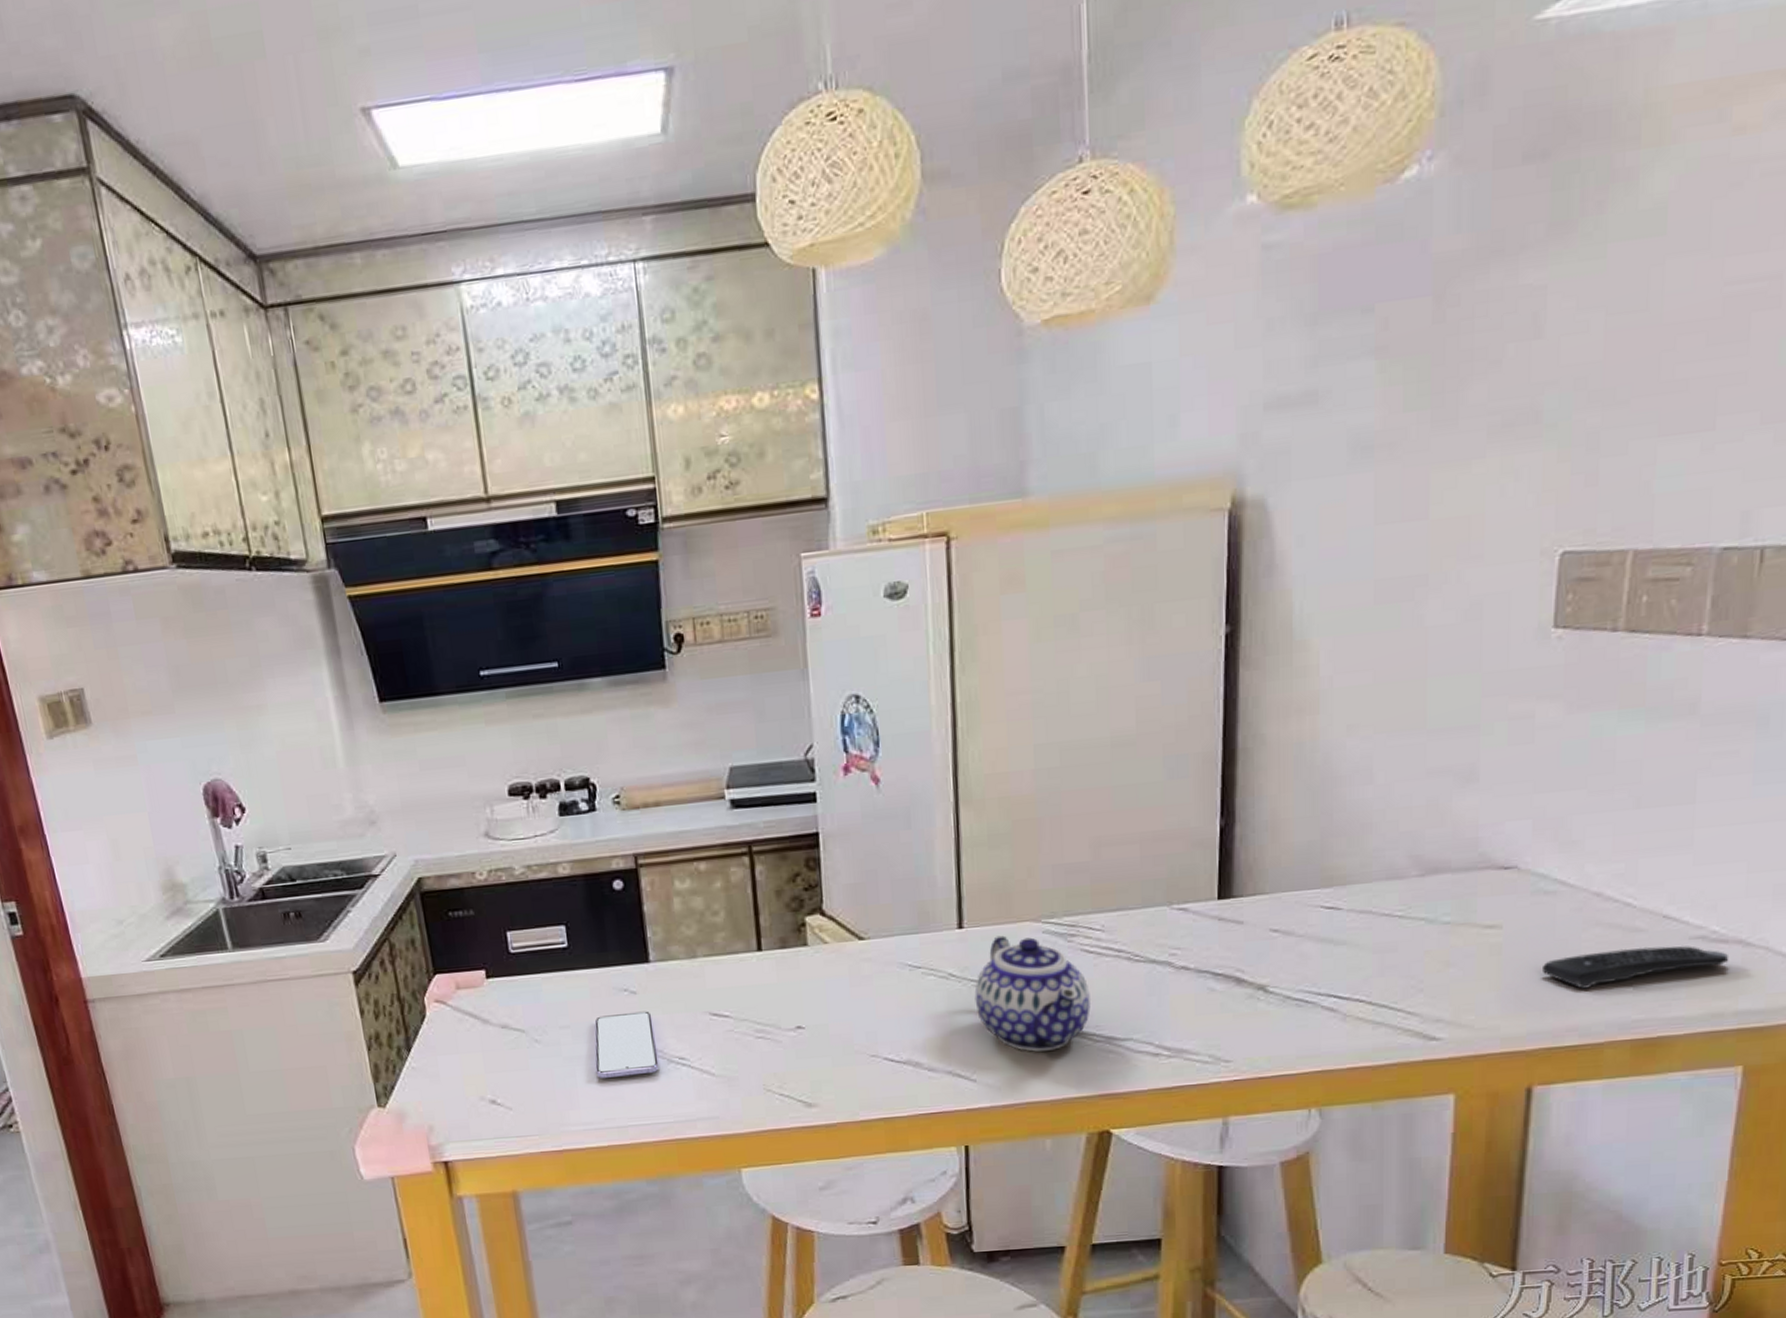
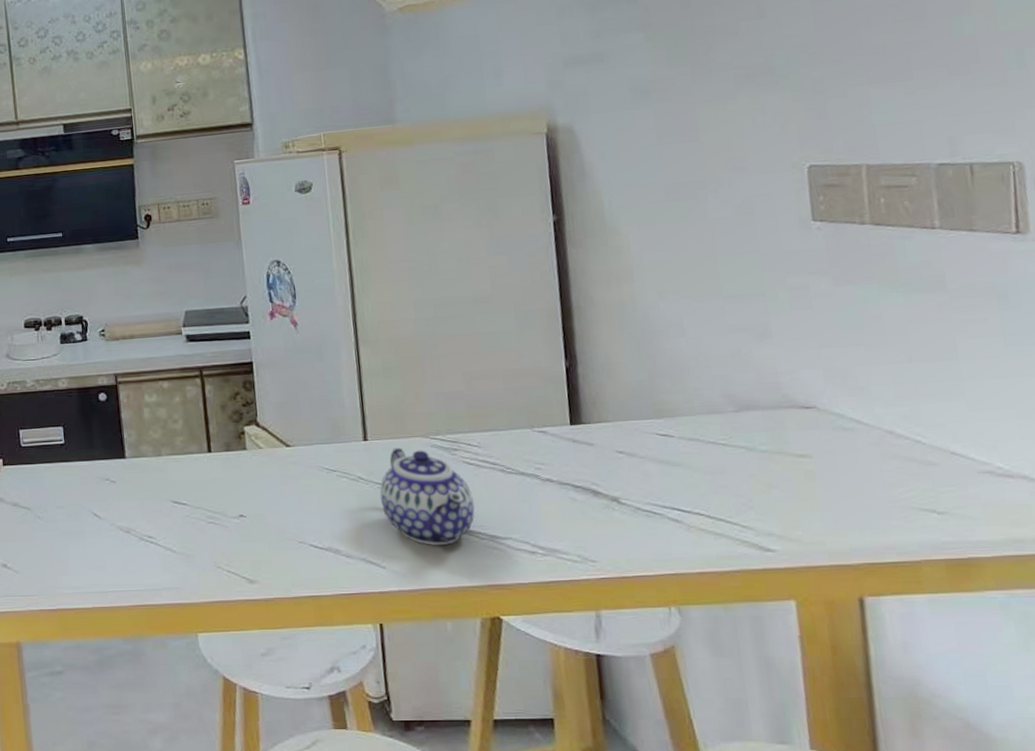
smartphone: present [594,1011,659,1078] -> none [83,497,133,550]
remote control: present [1543,946,1730,989] -> none [853,478,1018,512]

